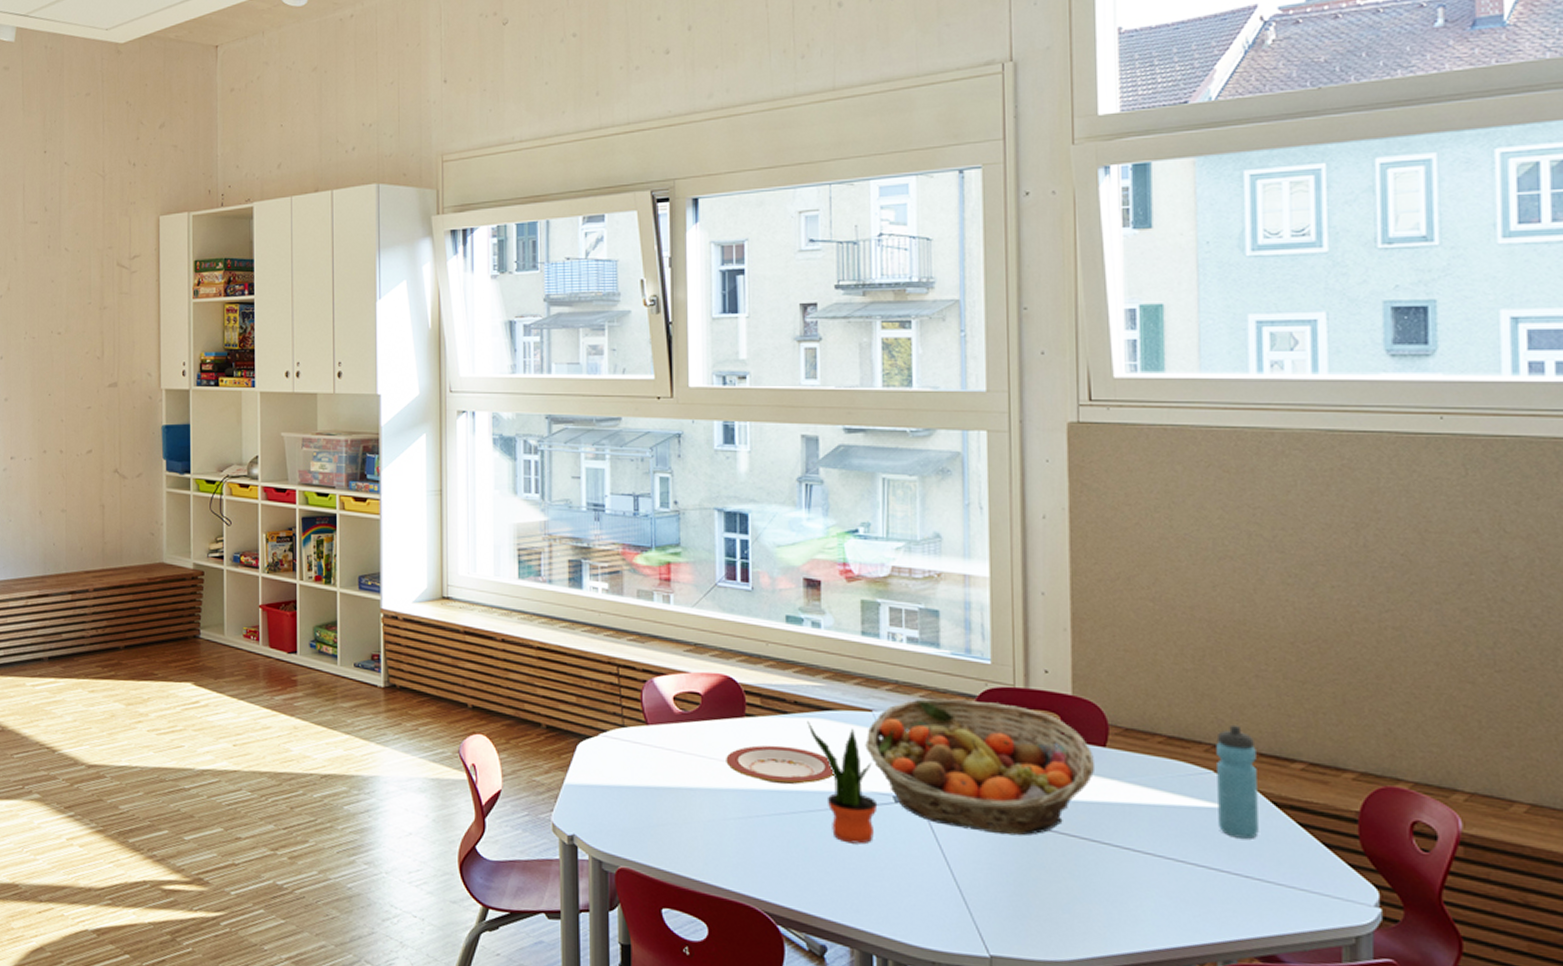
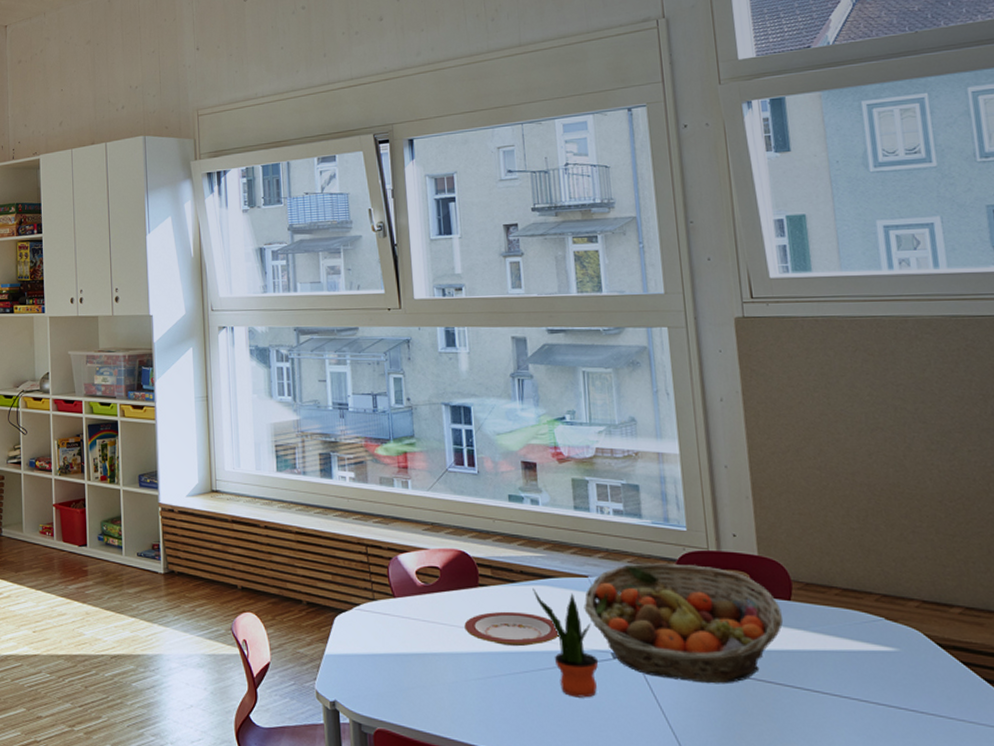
water bottle: present [1216,724,1259,839] -> none [884,576,929,678]

